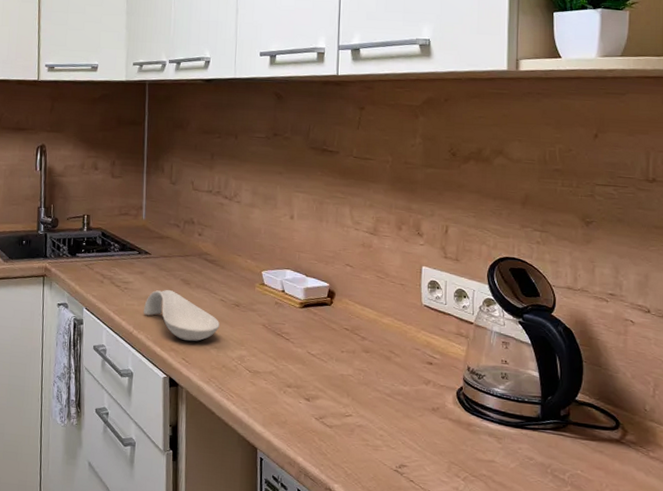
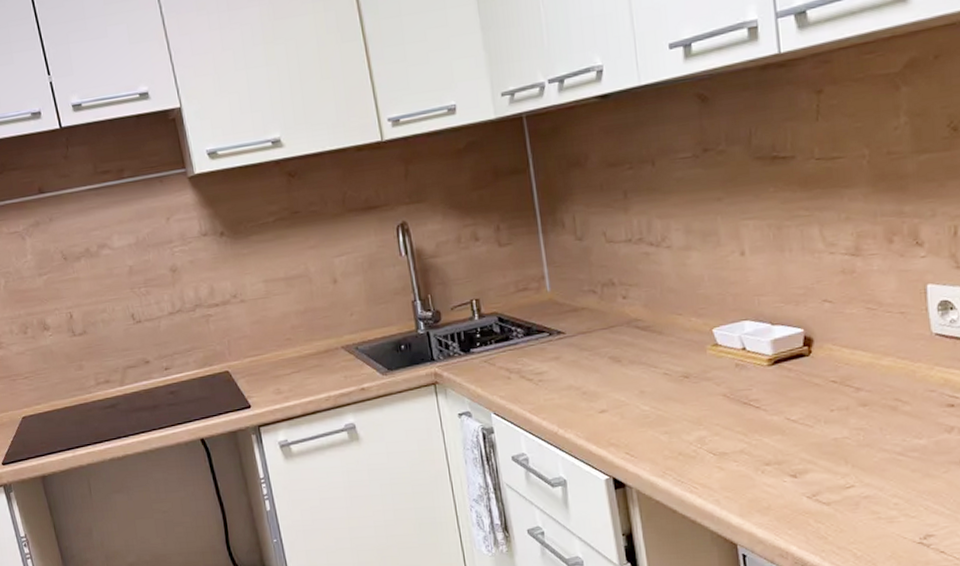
spoon rest: present [143,289,219,342] -> none [566,372,667,432]

